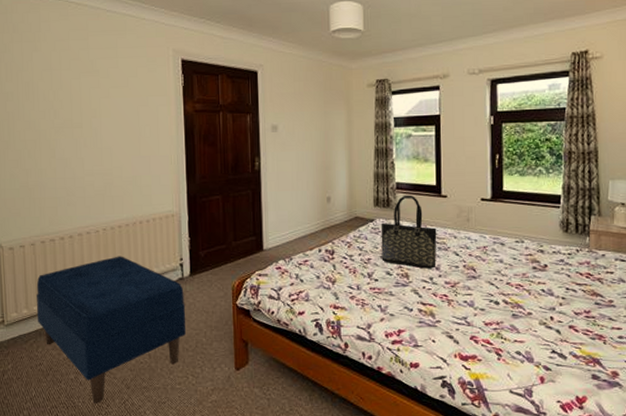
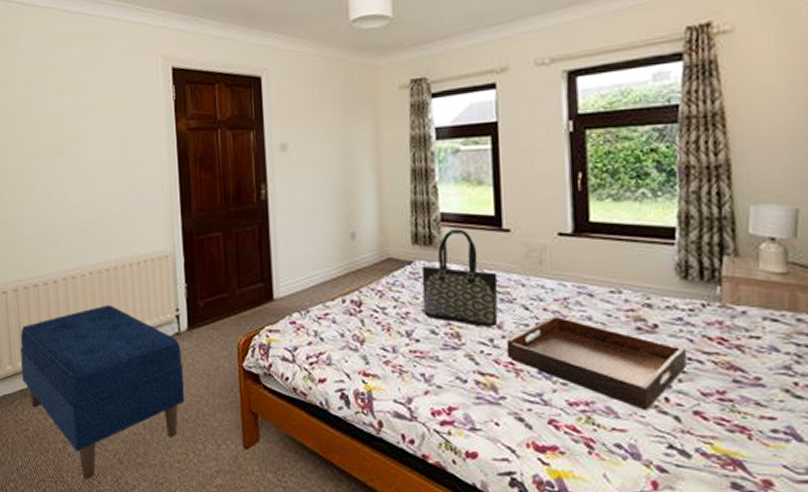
serving tray: none [442,259,566,327] -> present [506,315,688,411]

